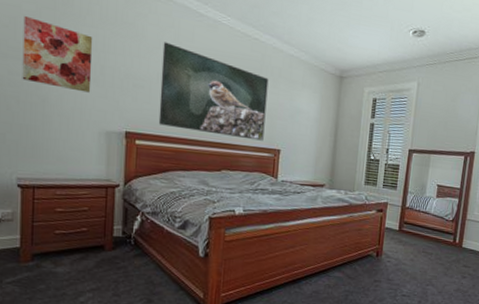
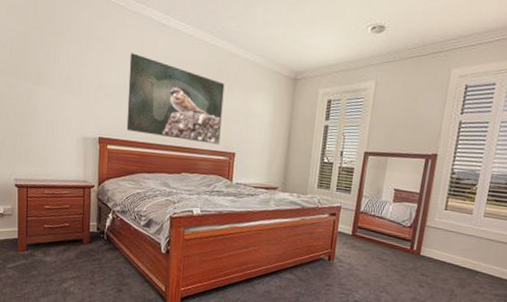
wall art: present [22,15,93,93] -> none [17,36,72,103]

